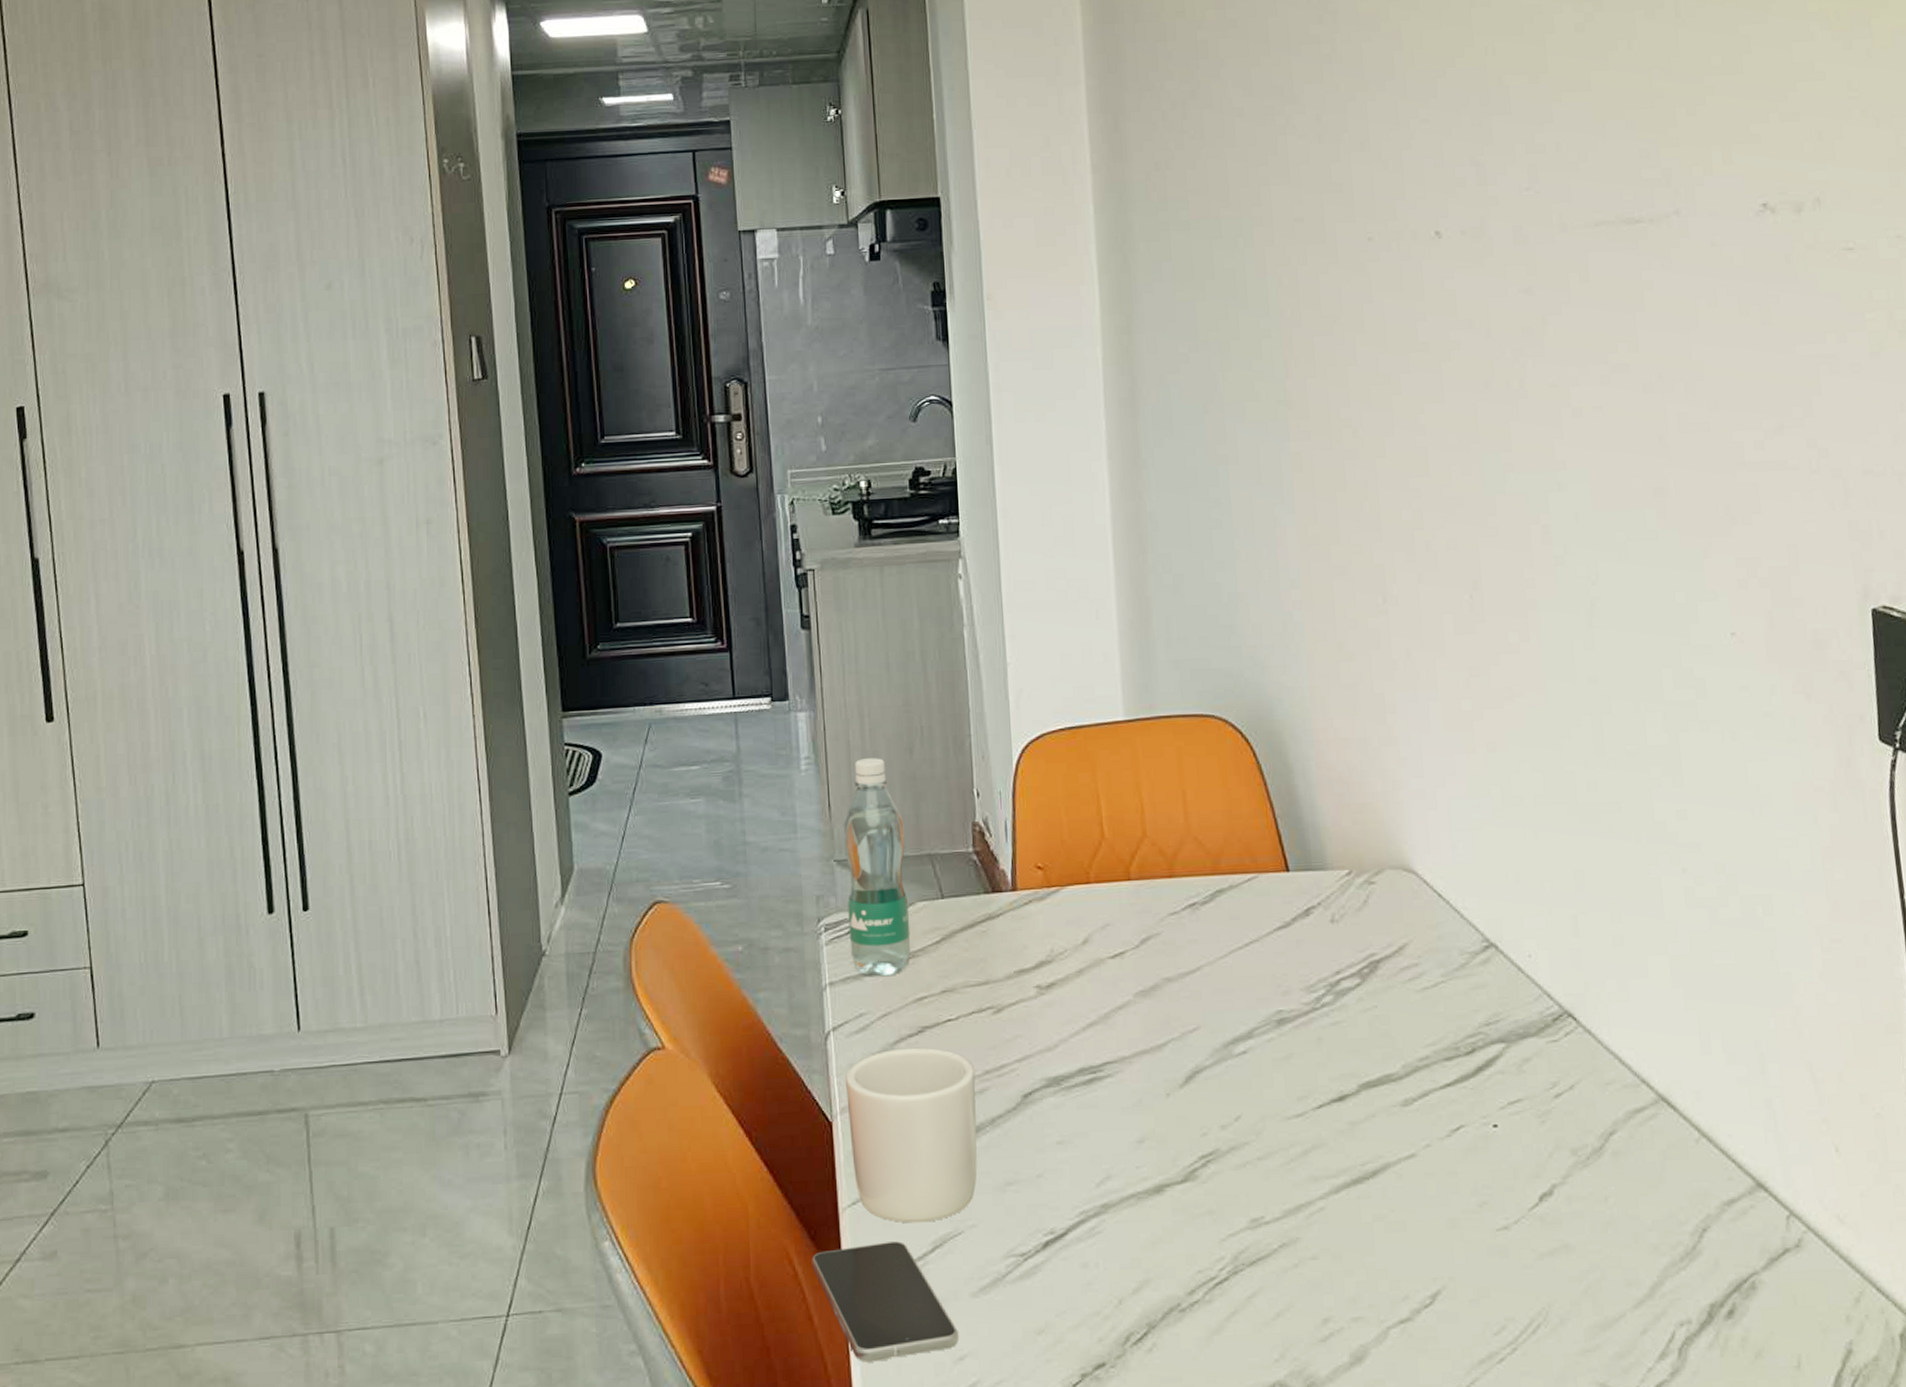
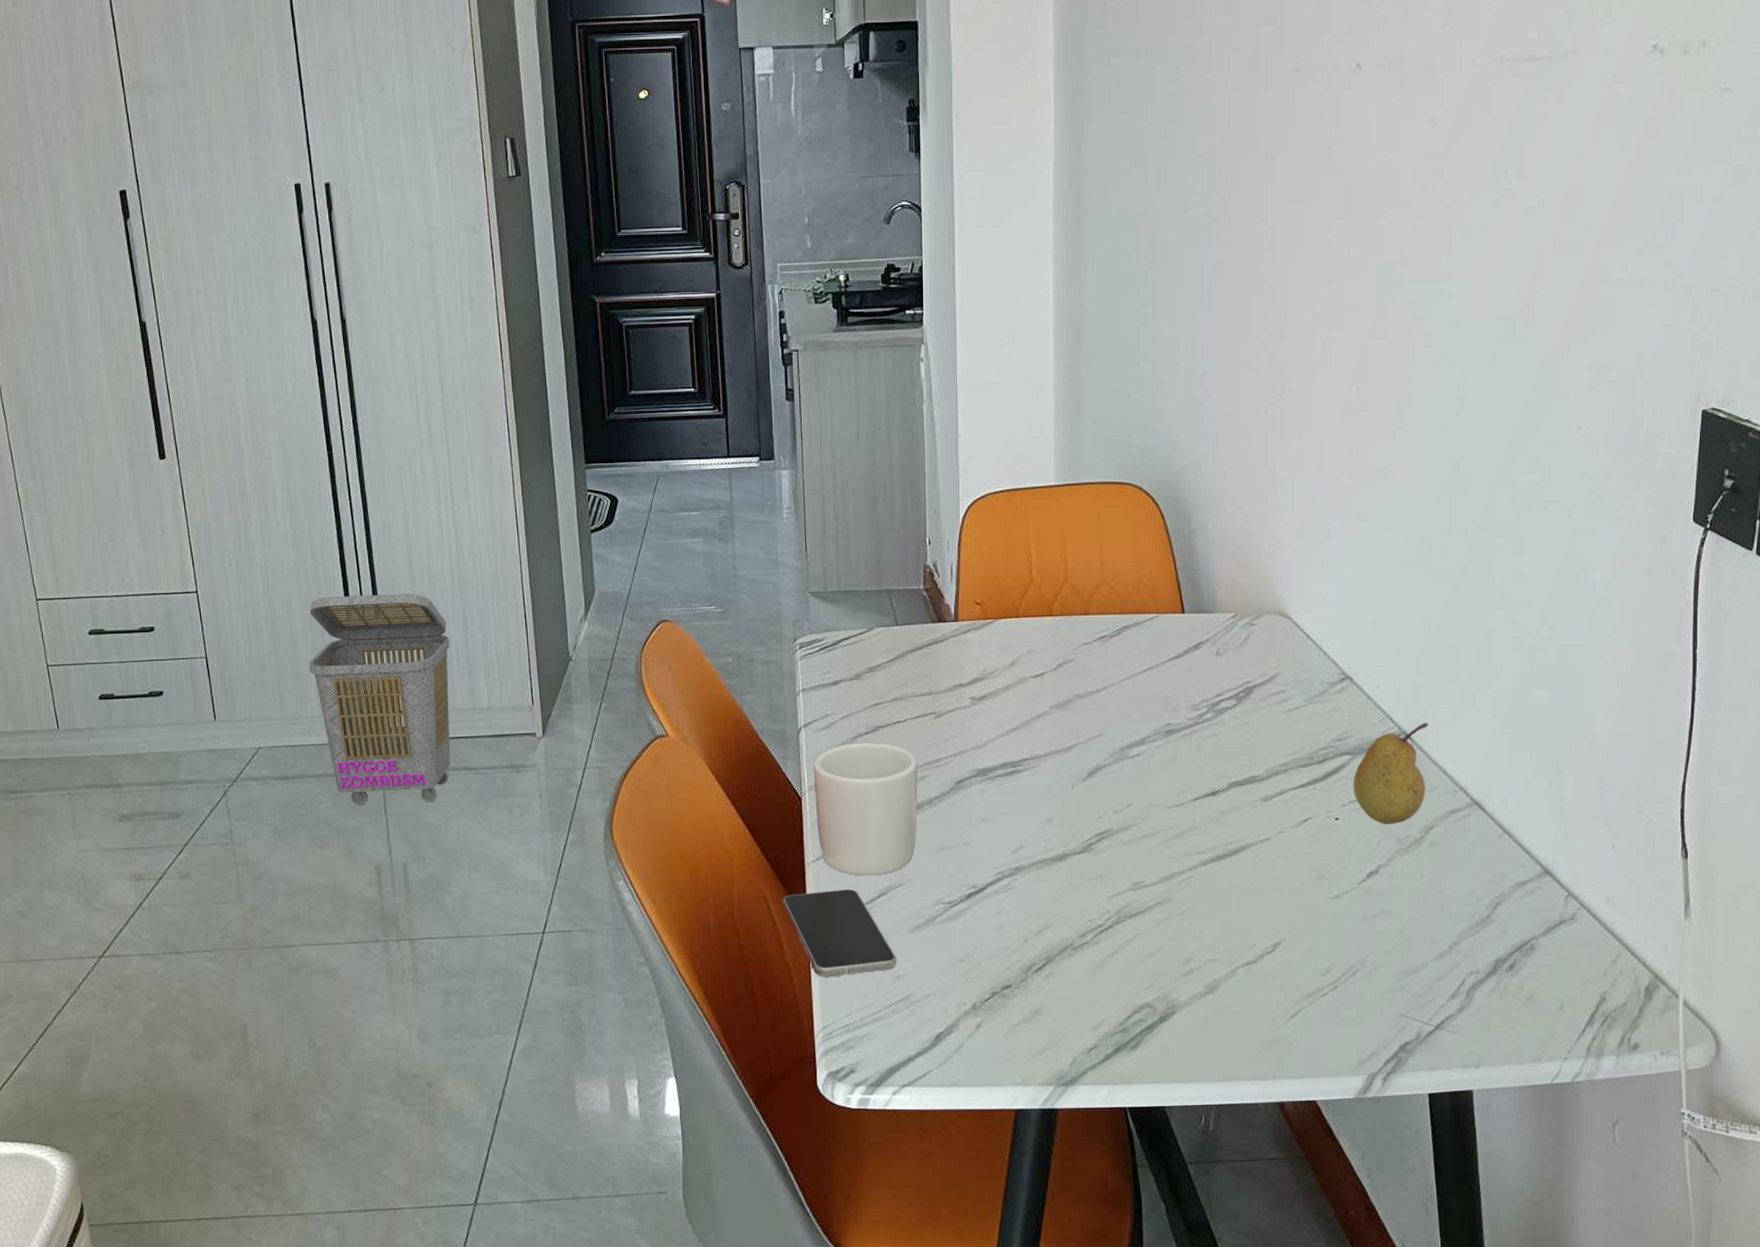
laundry basket: none [218,878,394,1154] -> present [308,594,450,806]
bottle: present [843,758,911,977] -> none [817,510,870,686]
fruit: none [1510,998,1601,1132] -> present [1353,722,1429,825]

